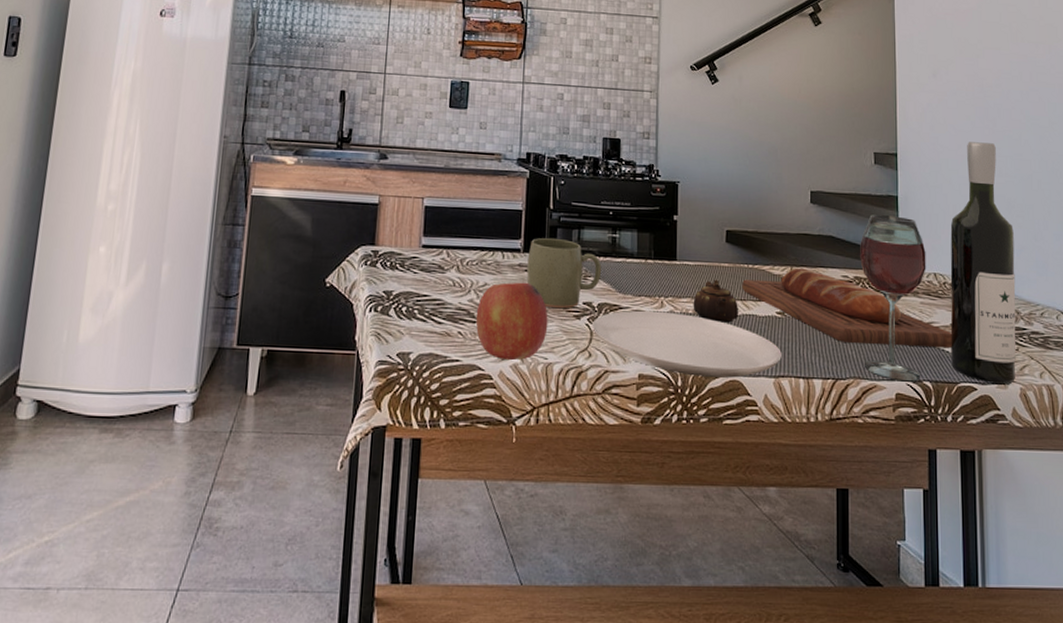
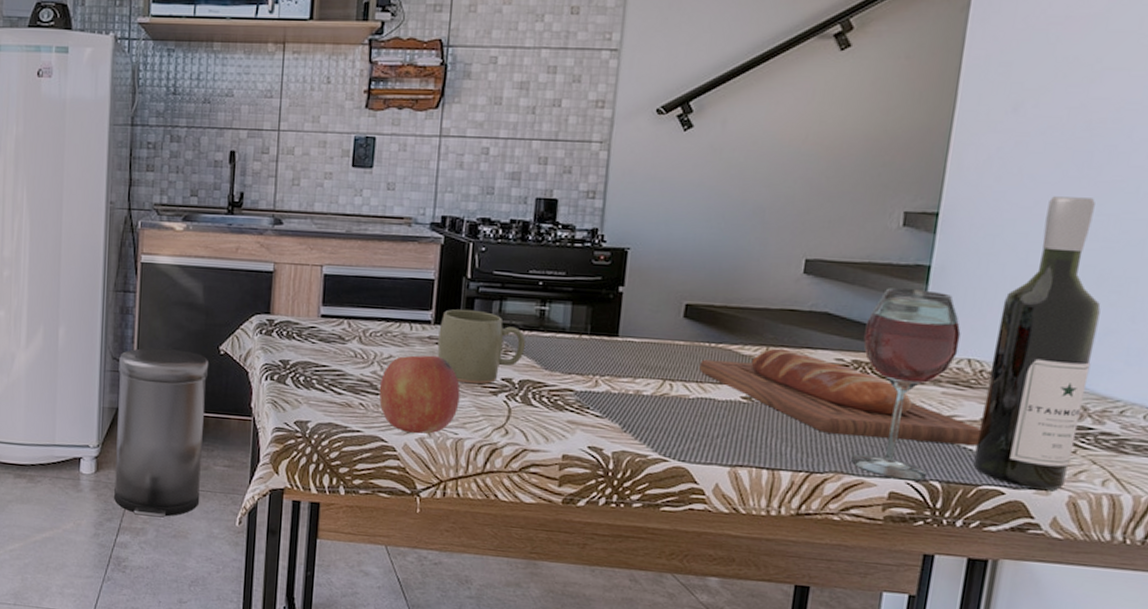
pedal bin: none [209,282,314,469] -> present [114,348,208,518]
plate: present [592,310,782,378] -> none [511,388,743,465]
teapot: present [693,279,738,323] -> none [634,358,692,406]

